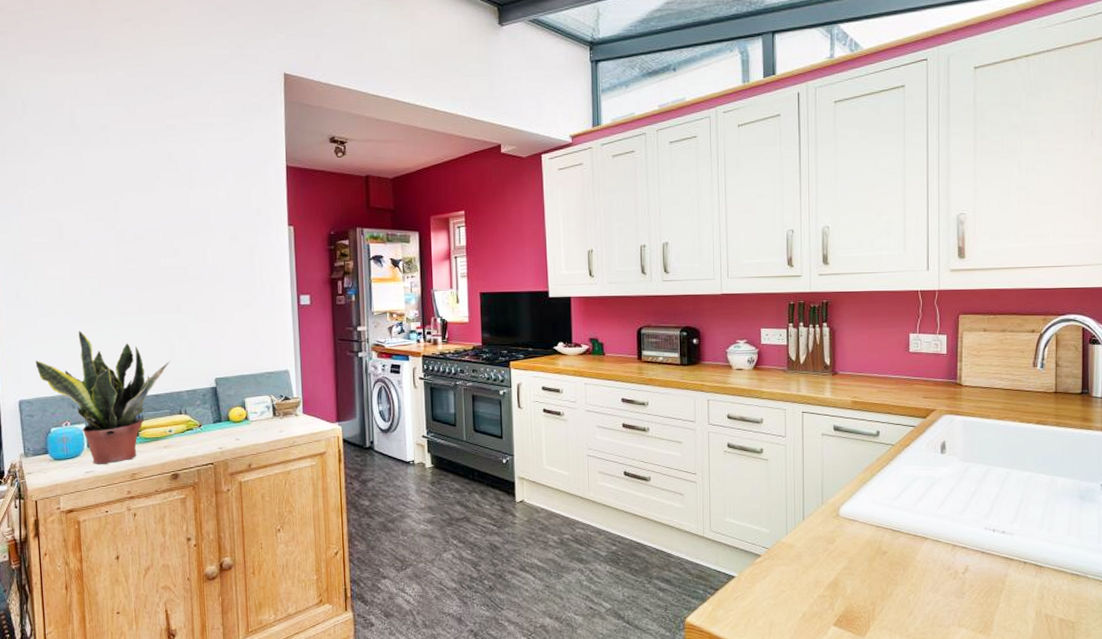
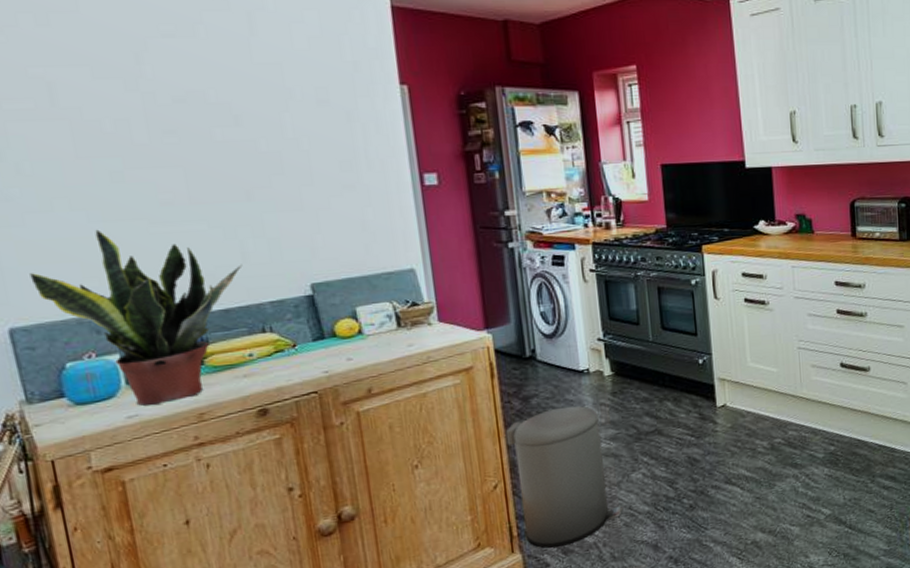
pedal bin: none [347,491,435,610] -> present [505,406,624,548]

